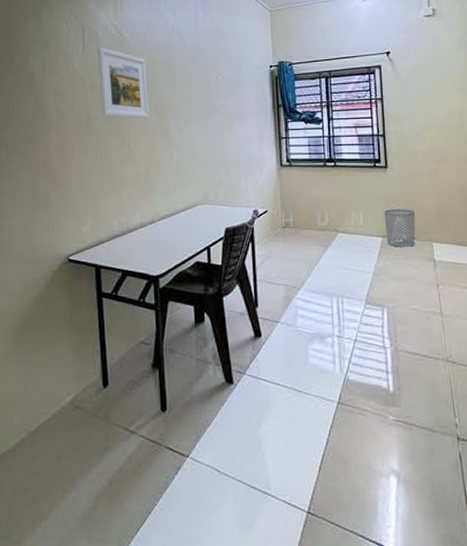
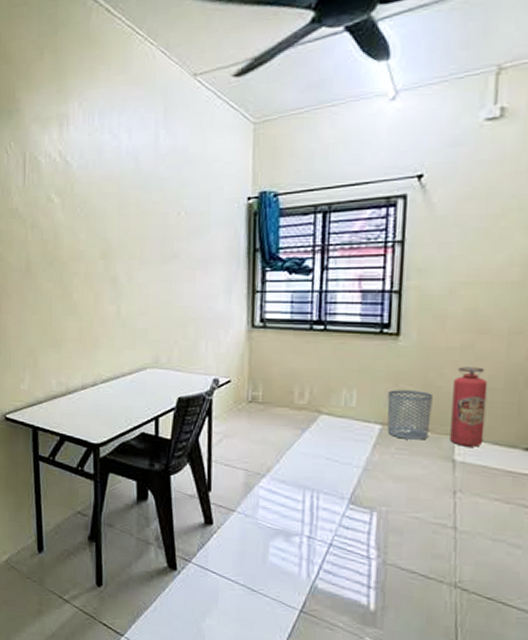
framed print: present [97,47,149,119] -> none [39,178,95,265]
fire extinguisher: none [427,188,452,249] -> present [450,367,488,447]

